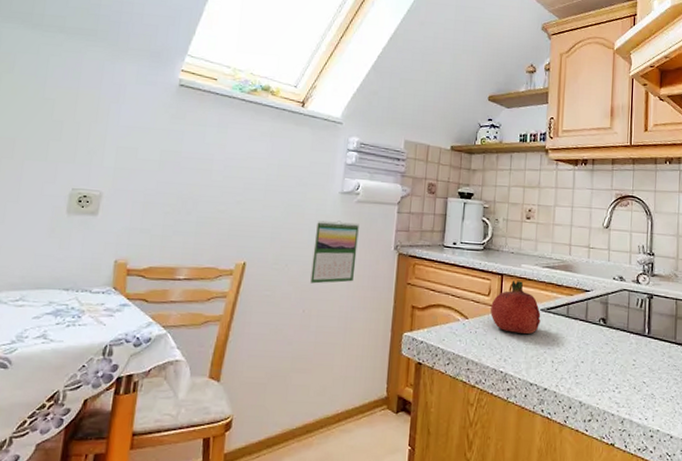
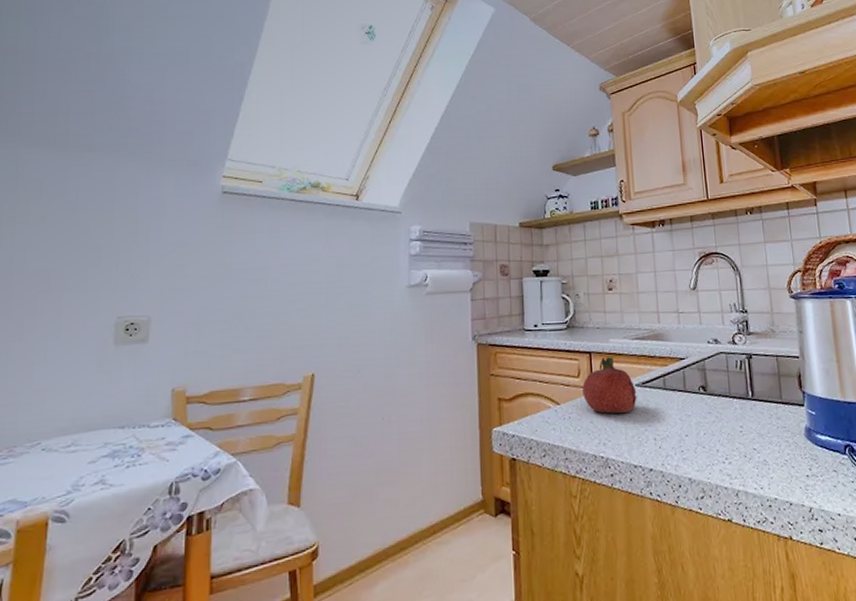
calendar: present [310,220,359,284] -> none [385,316,433,388]

